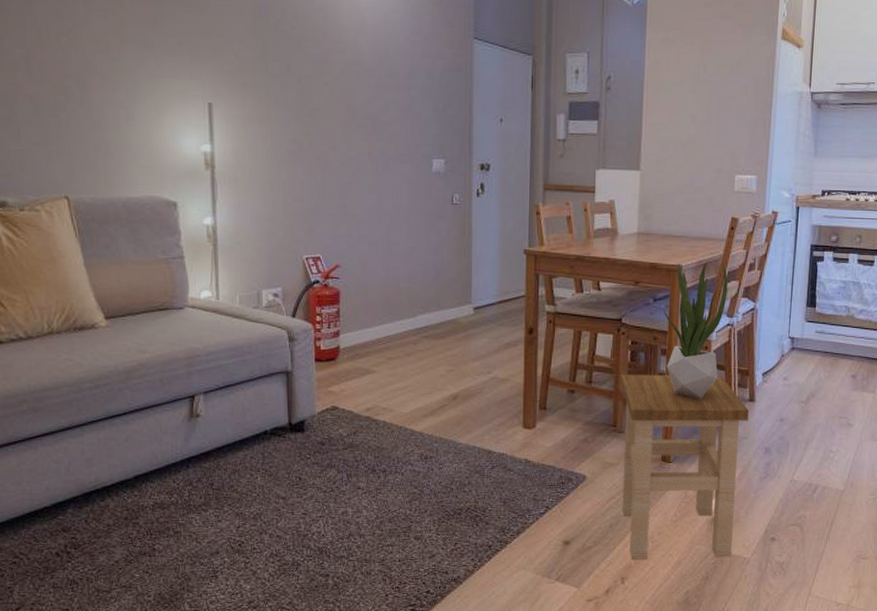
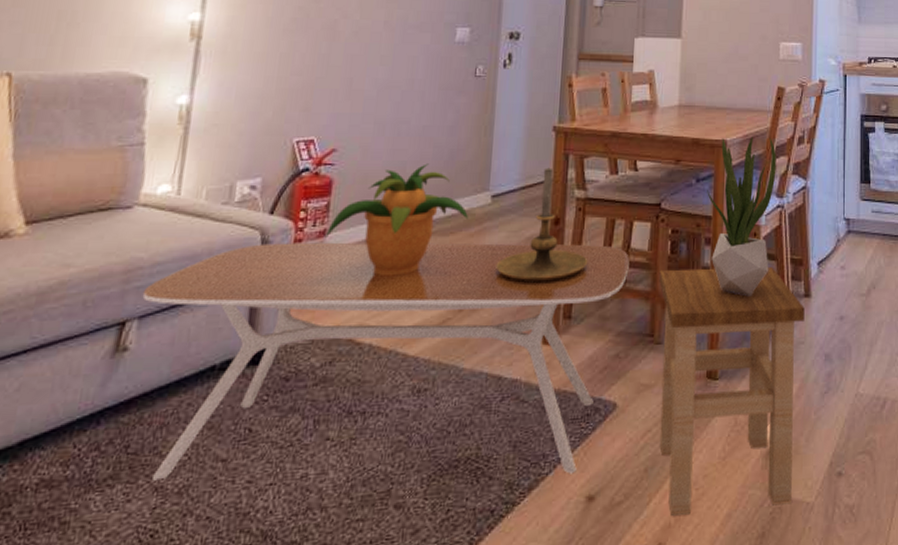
coffee table: none [203,340,595,525] -> present [142,242,629,481]
potted plant: none [339,279,456,370] -> present [325,163,469,277]
candle holder: none [481,285,559,379] -> present [495,167,588,281]

